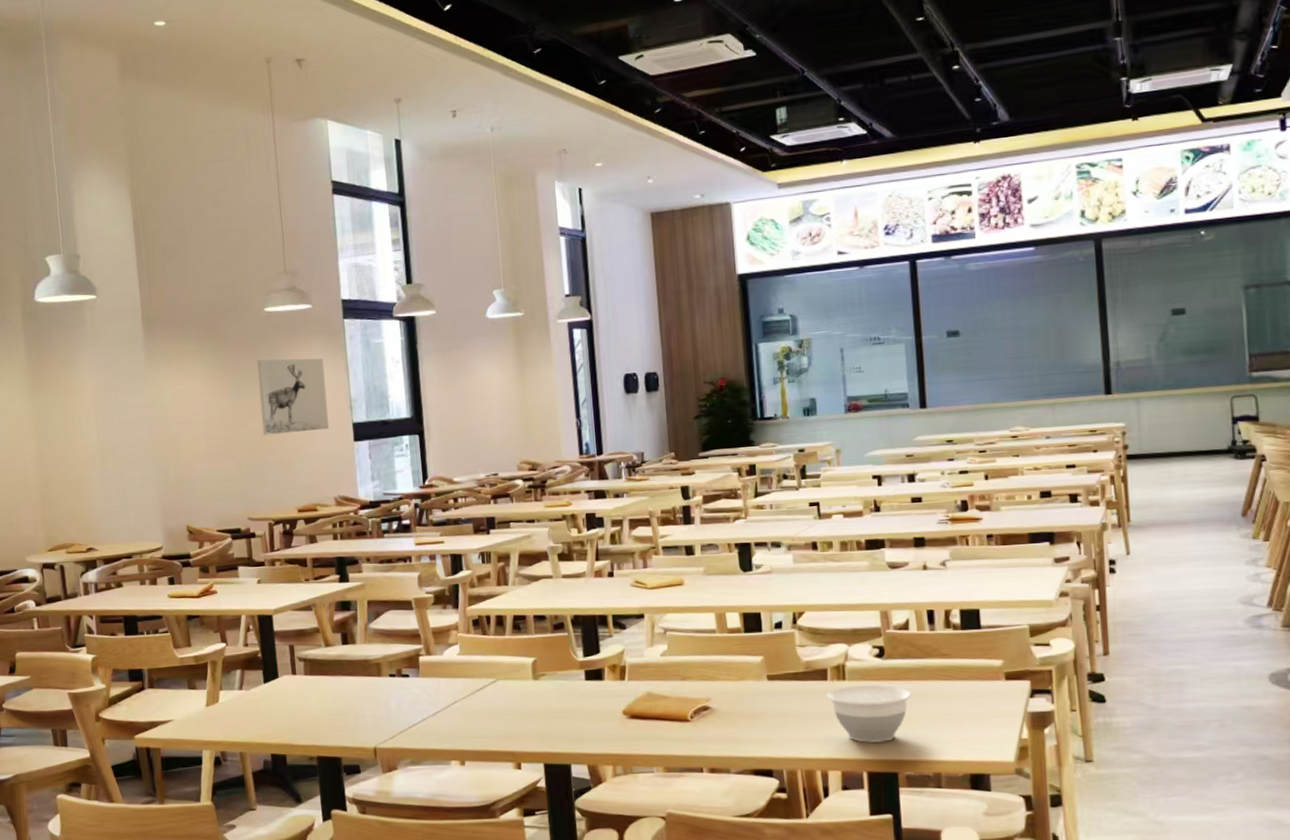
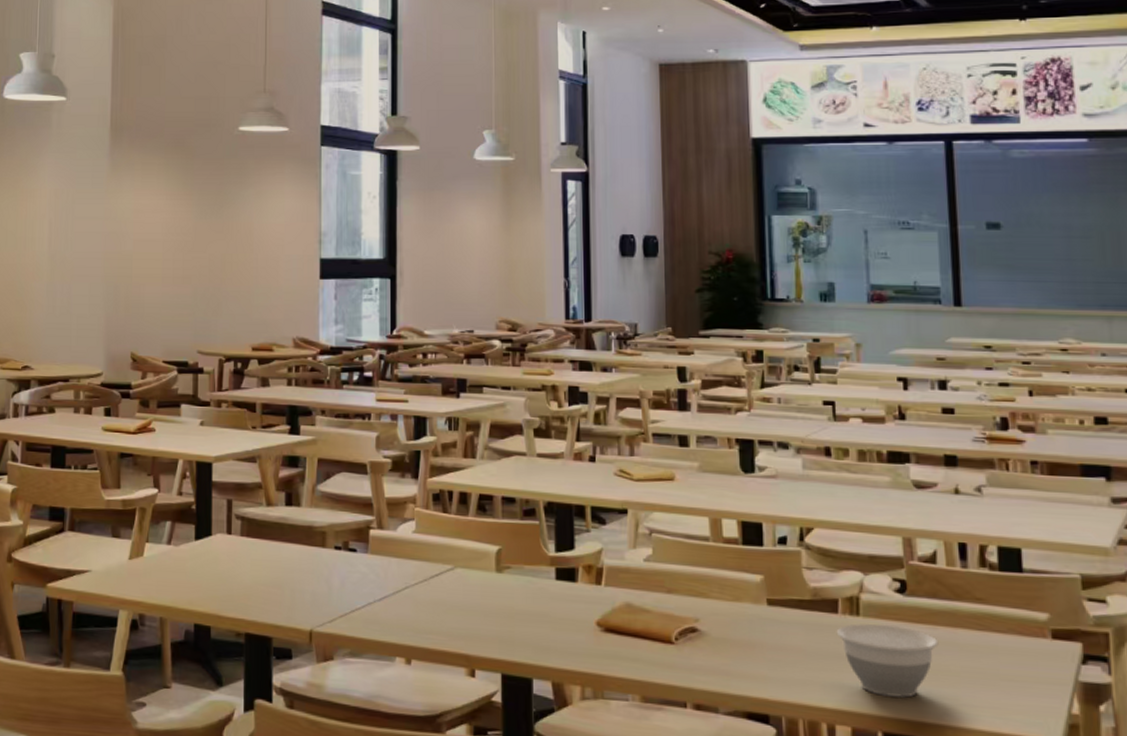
wall art: present [256,358,330,435] -> none [223,181,296,263]

